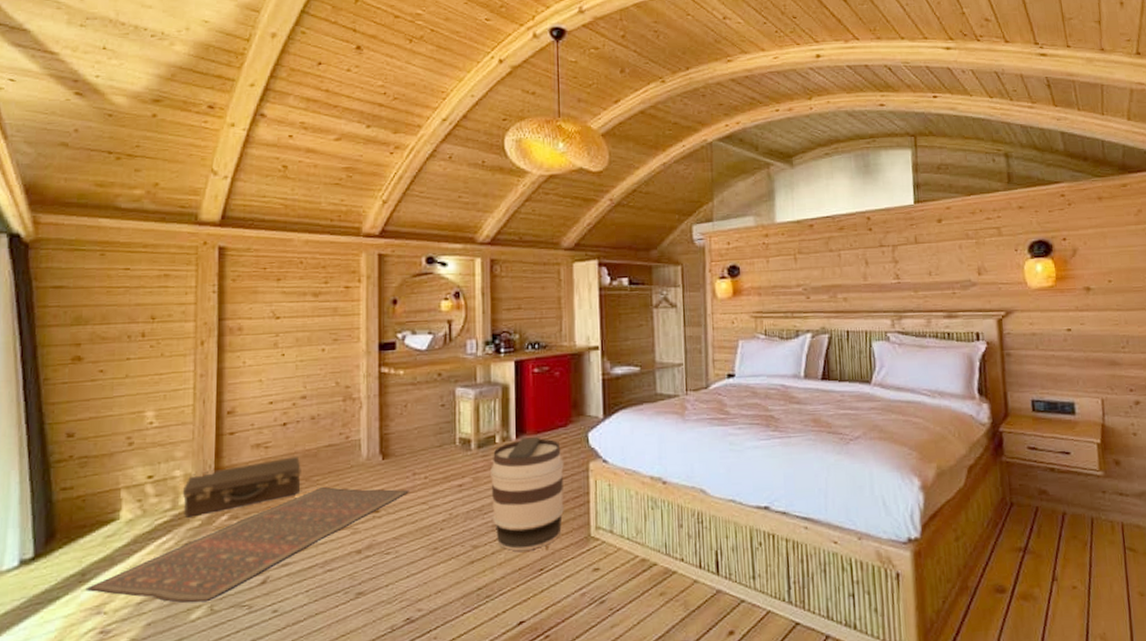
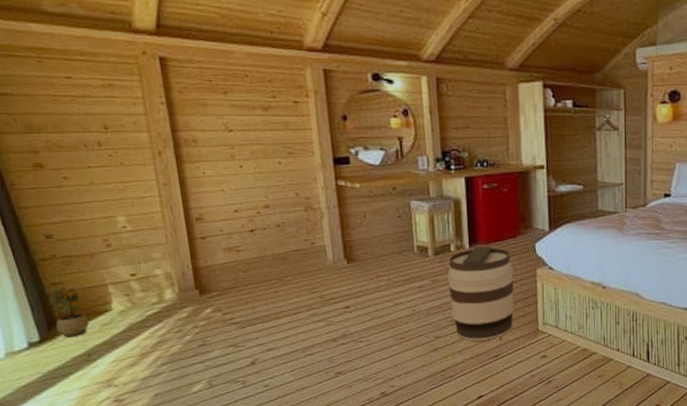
potted plant: none [55,491,91,553] -> present [49,286,89,338]
area rug: present [85,487,409,602] -> none [94,286,375,378]
suitcase: present [182,457,301,516] -> none [165,260,274,309]

